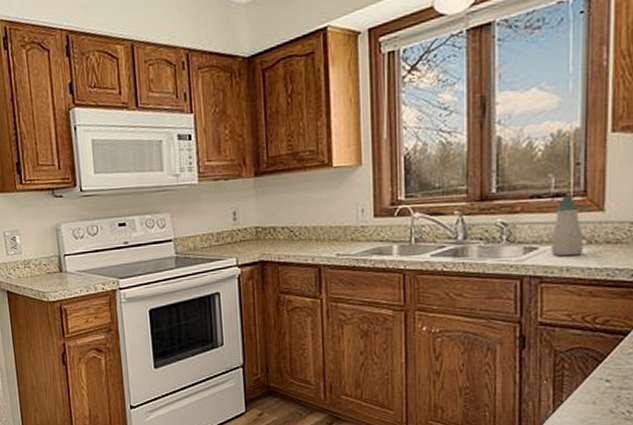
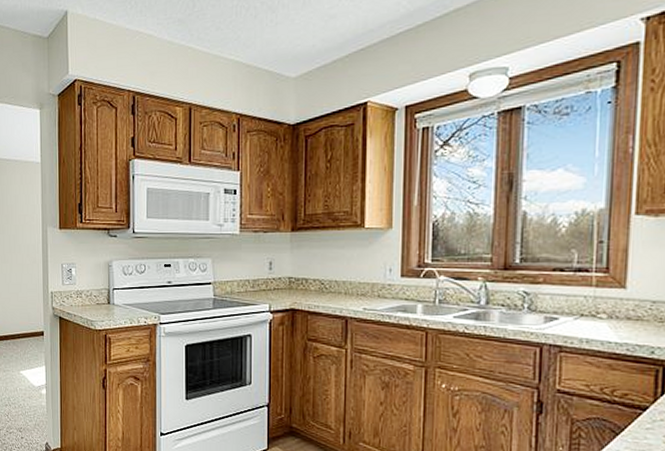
soap bottle: present [551,195,583,257] -> none [572,271,604,329]

